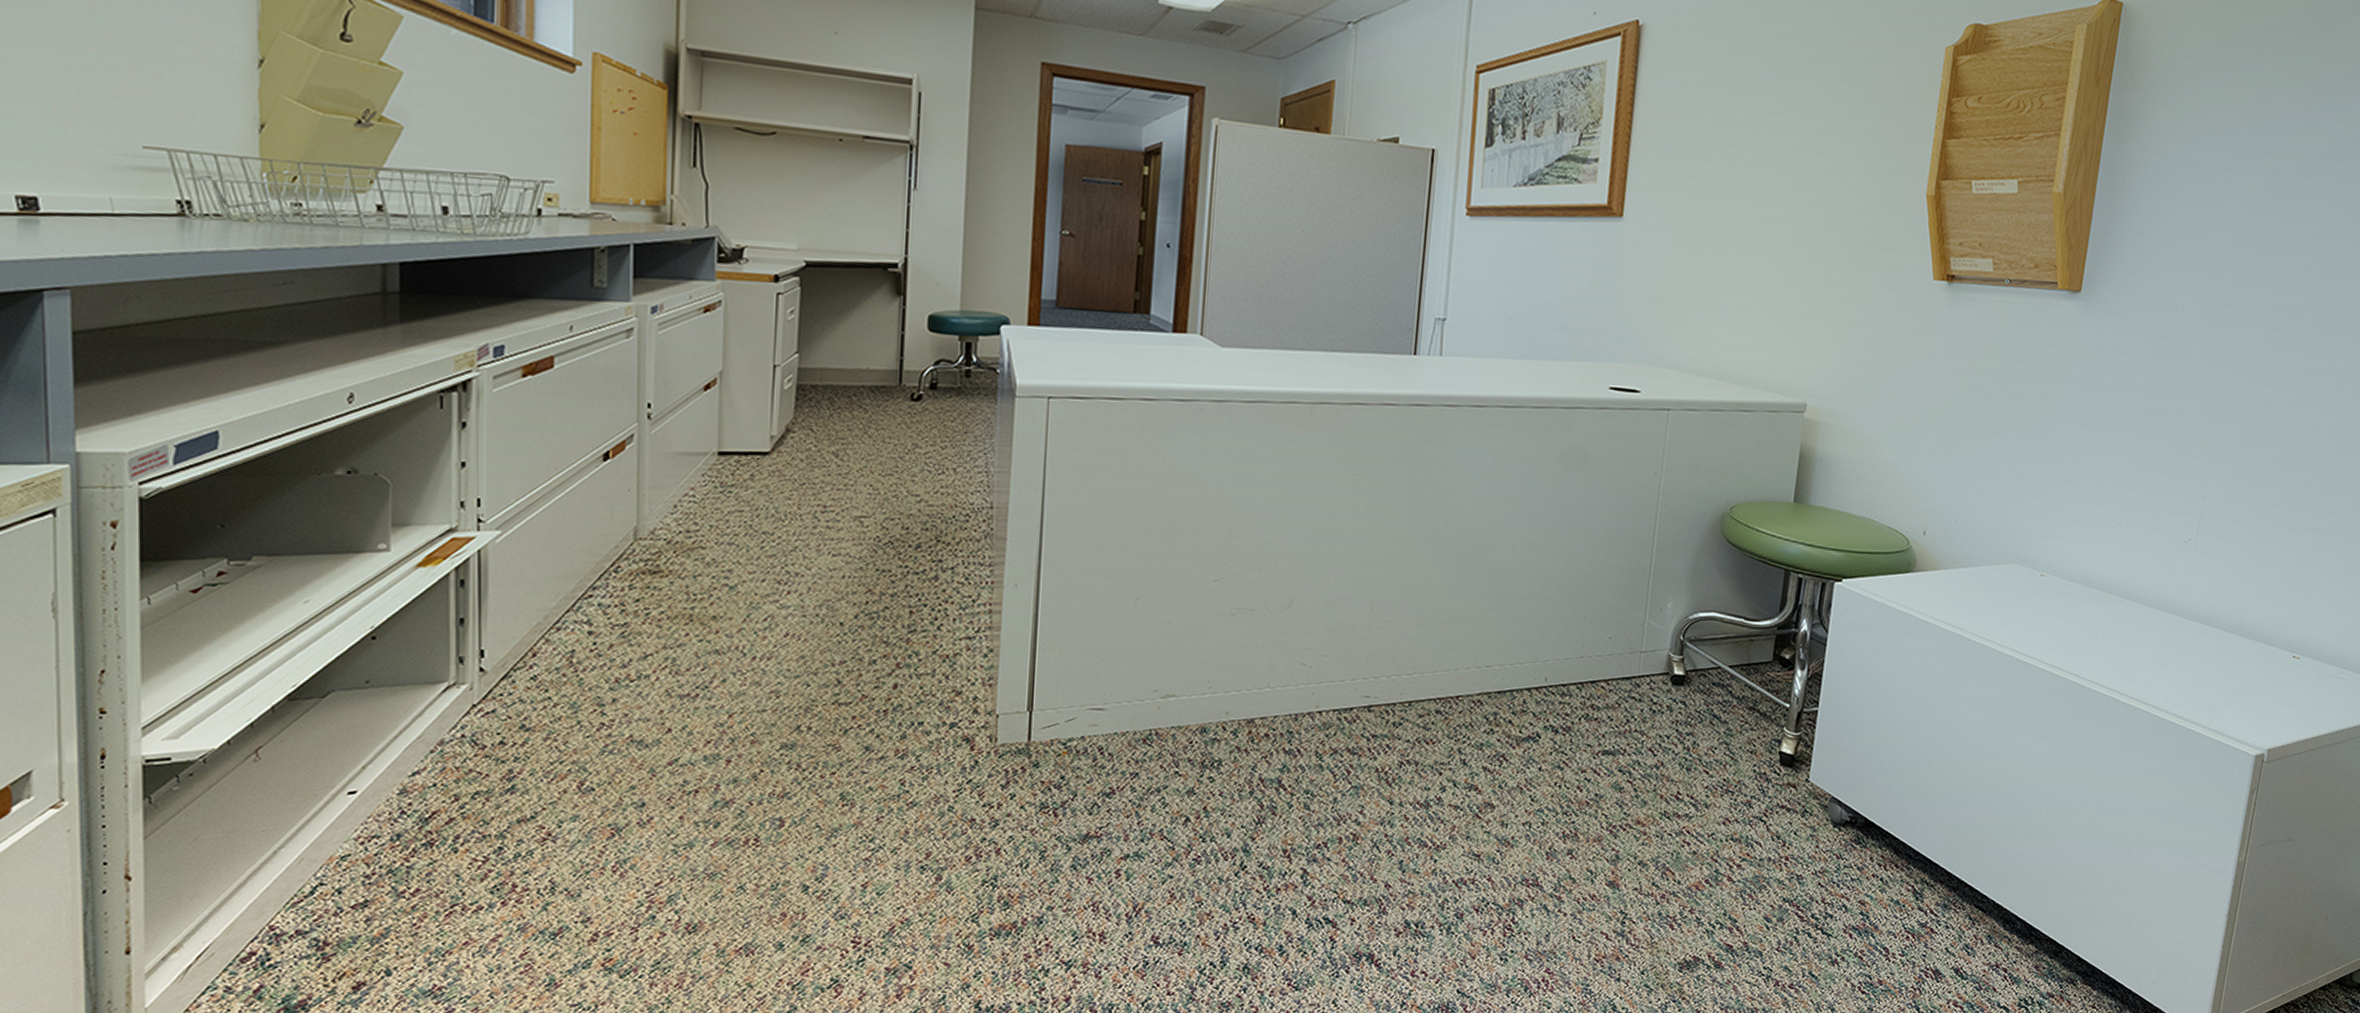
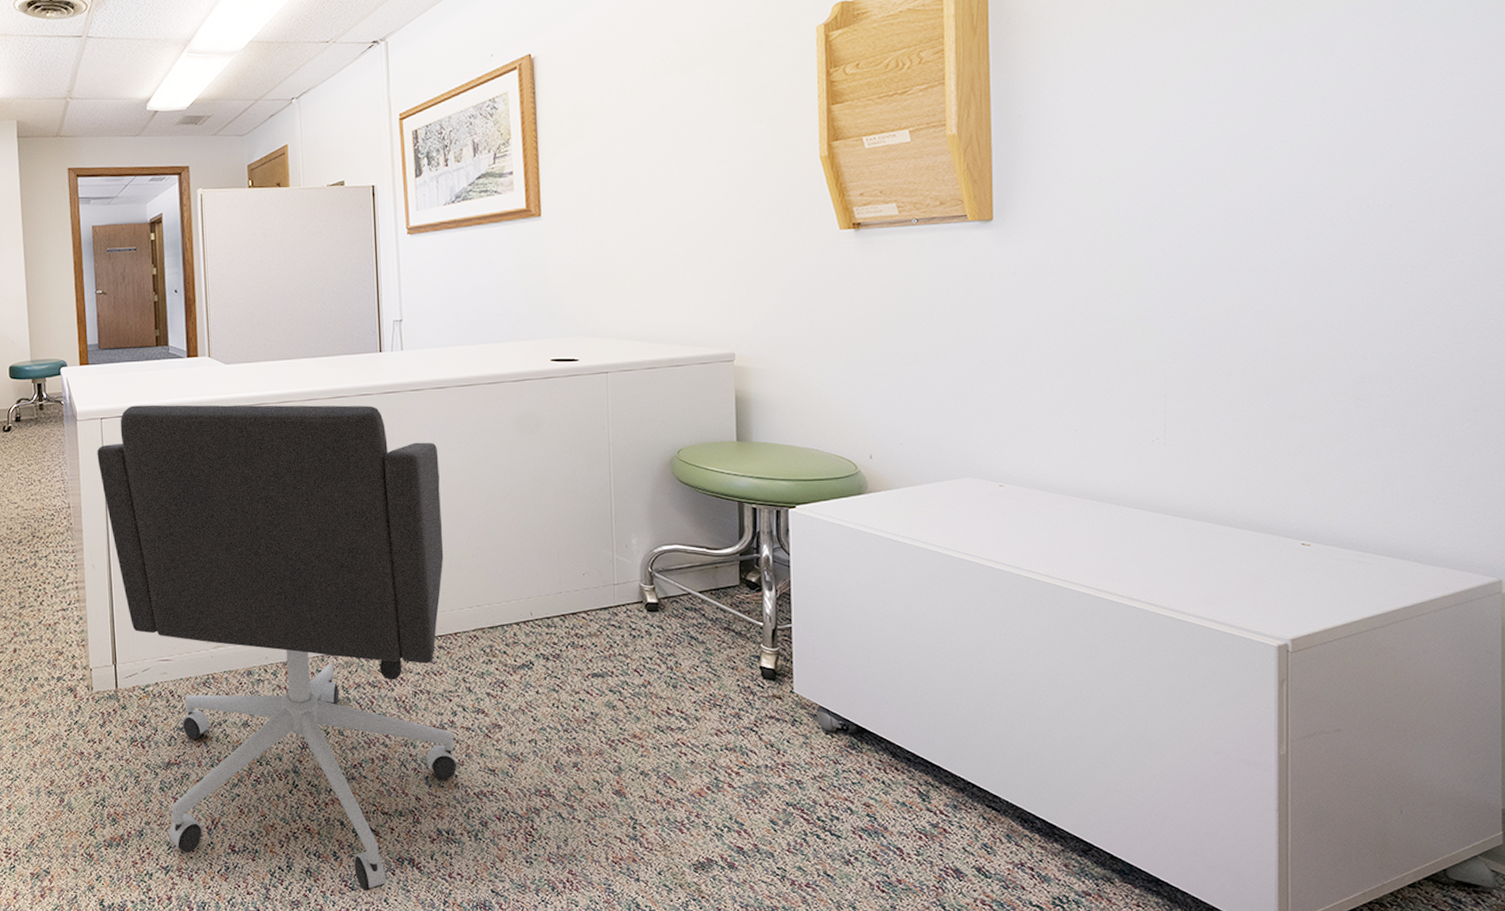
office chair: none [1037,385,1467,991] -> present [97,404,459,891]

